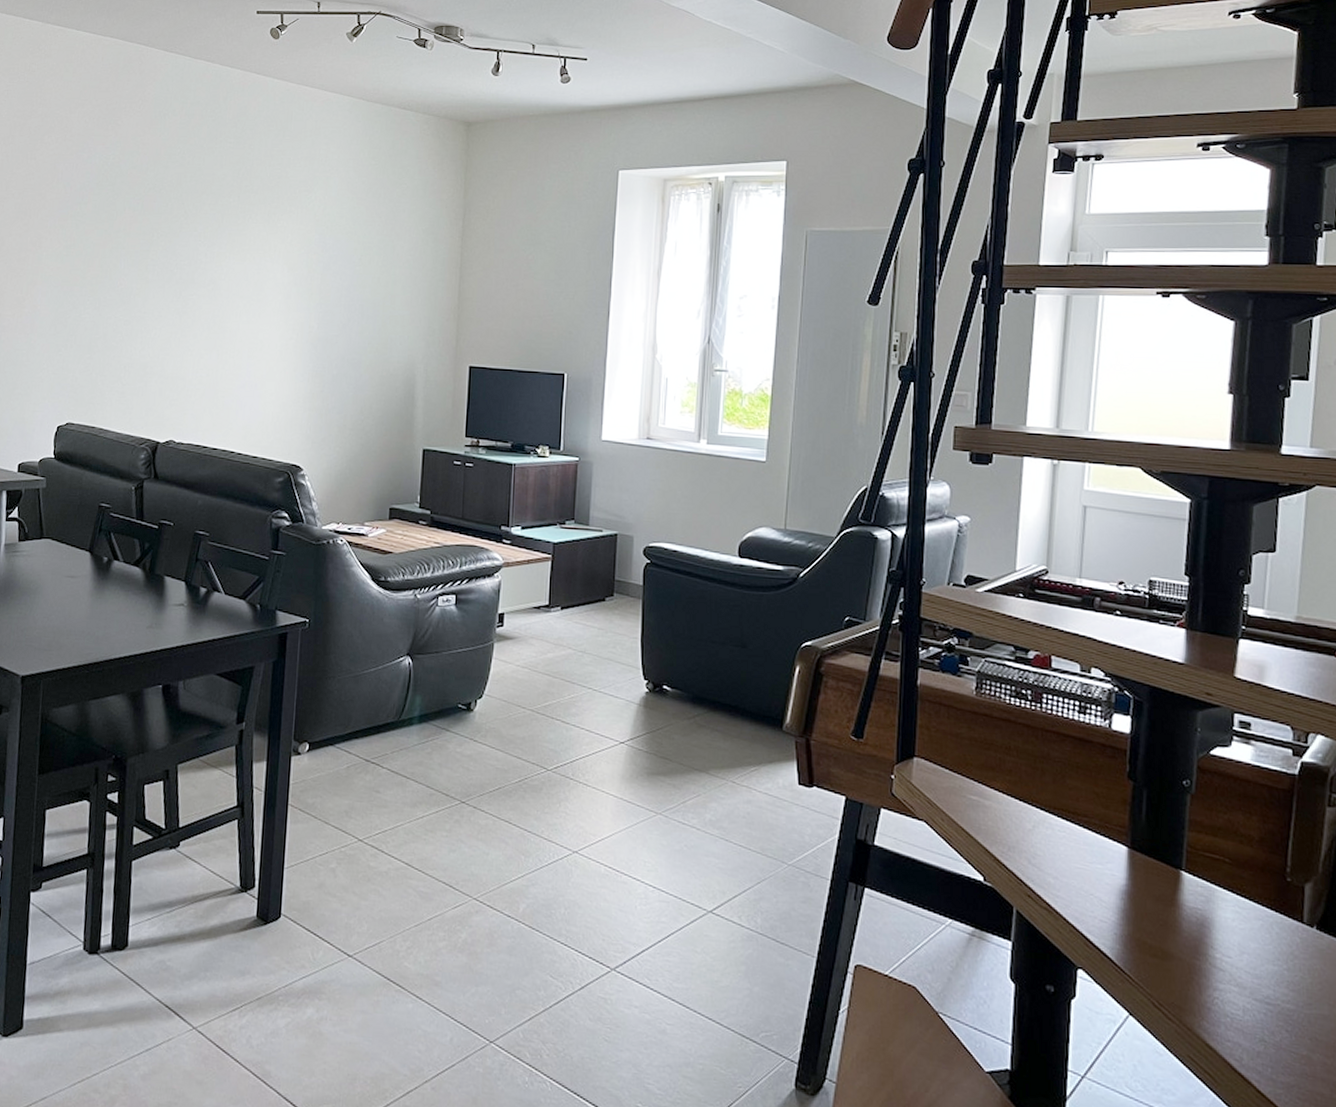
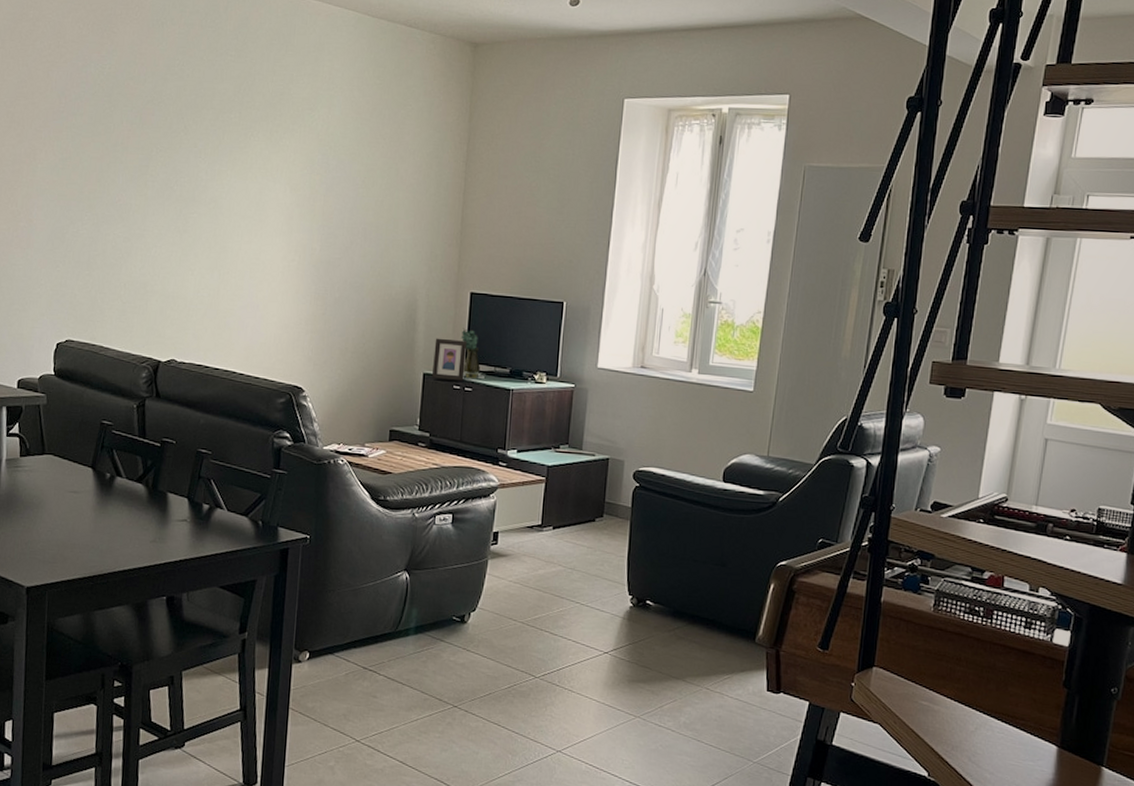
picture frame: none [431,413,468,457] -> present [431,338,468,381]
vase: none [460,402,481,455] -> present [460,328,480,380]

